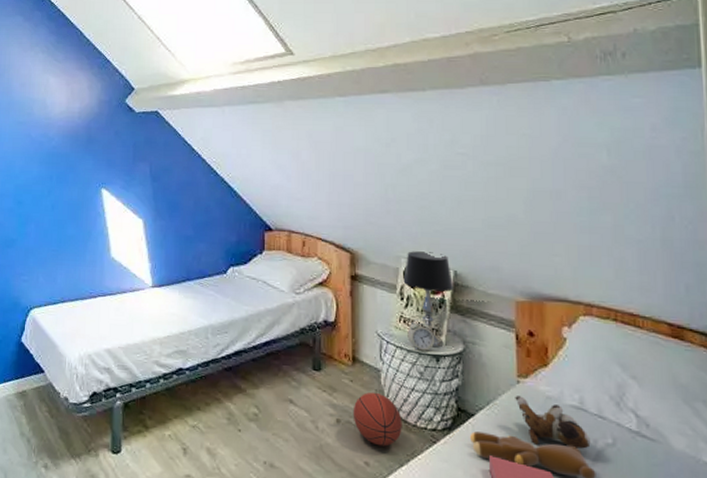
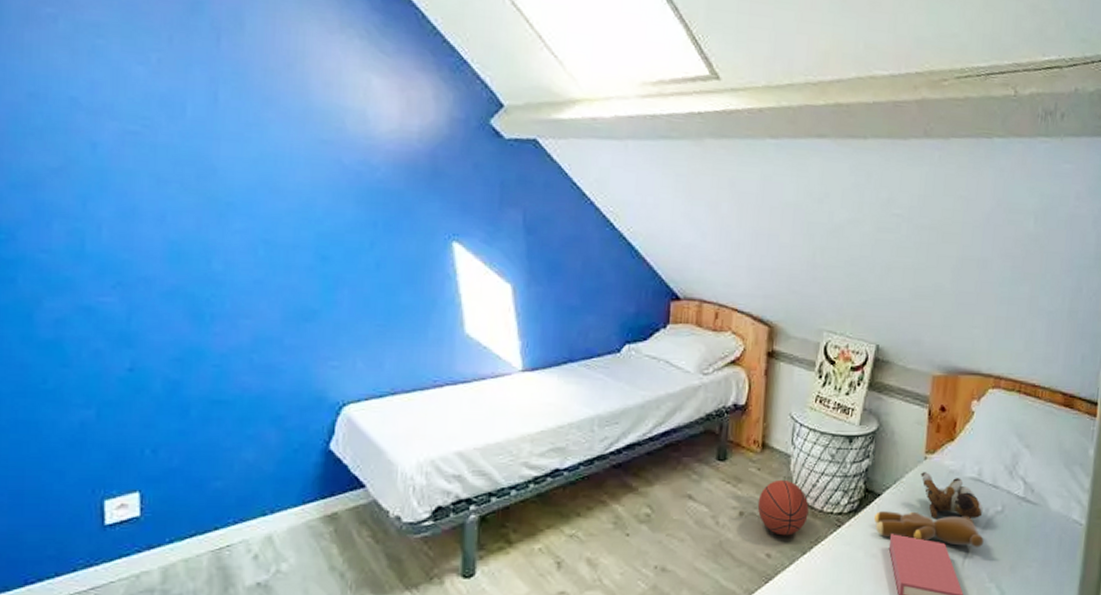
table lamp: present [403,251,454,348] -> none [823,323,875,428]
alarm clock: present [407,318,435,351] -> none [822,397,850,432]

